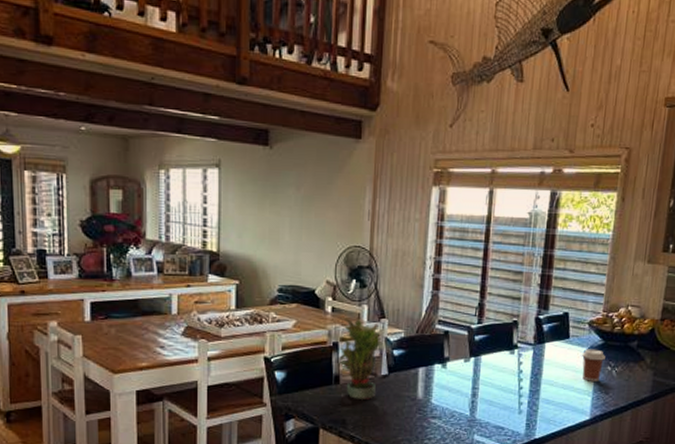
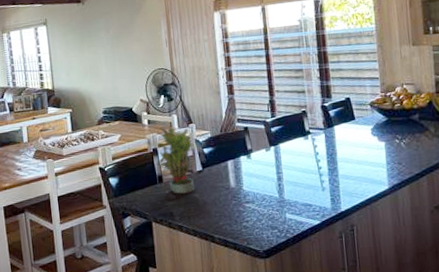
coffee cup: present [582,349,605,382] -> none [370,126,392,155]

